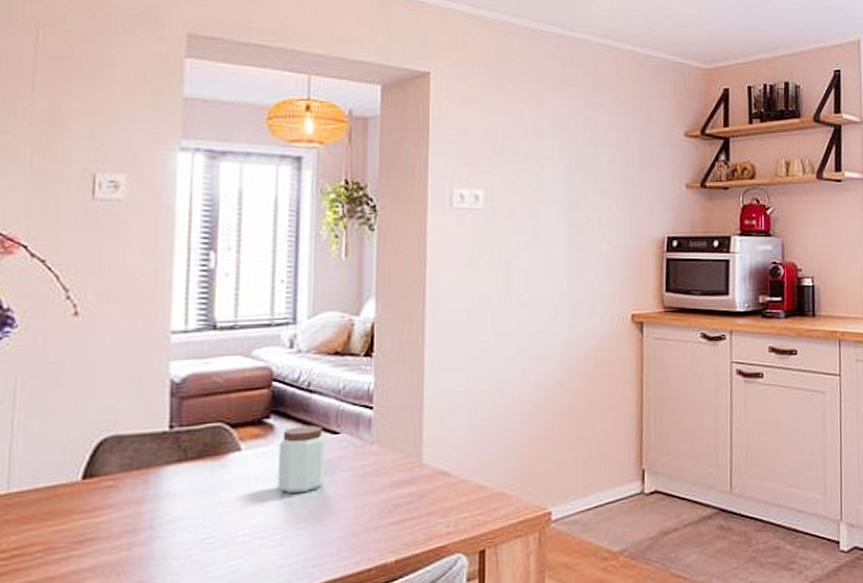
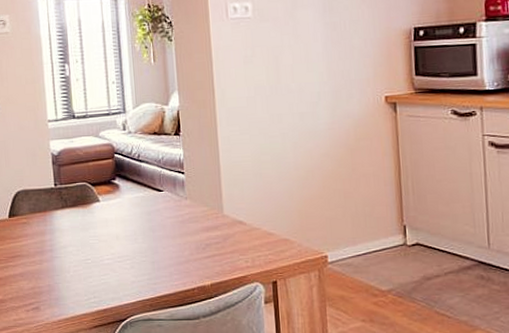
peanut butter: present [277,426,326,493] -> none [123,185,156,232]

